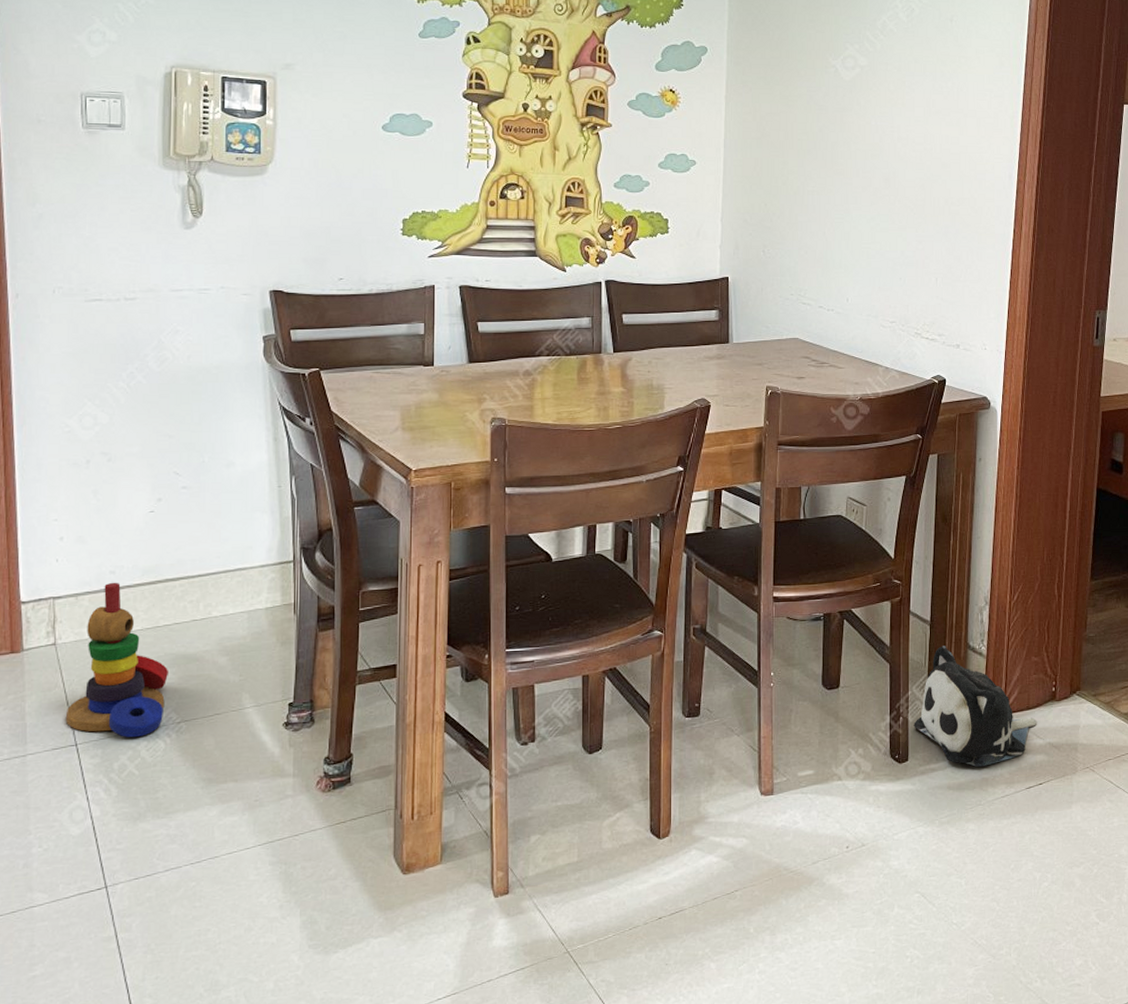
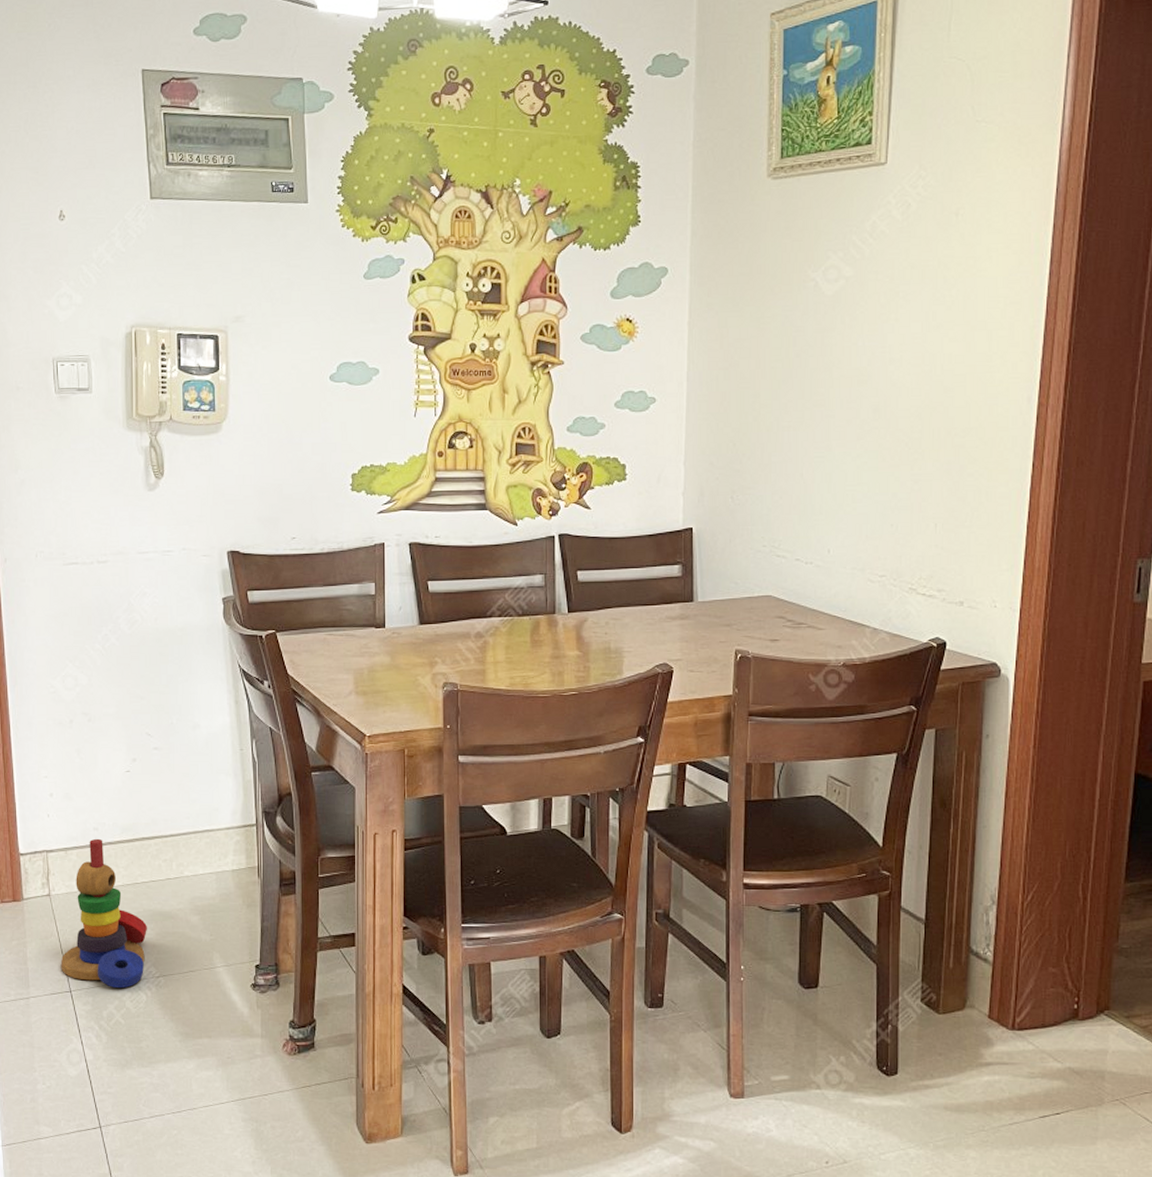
plush toy: present [914,646,1036,767] -> none [904,948,1054,1088]

